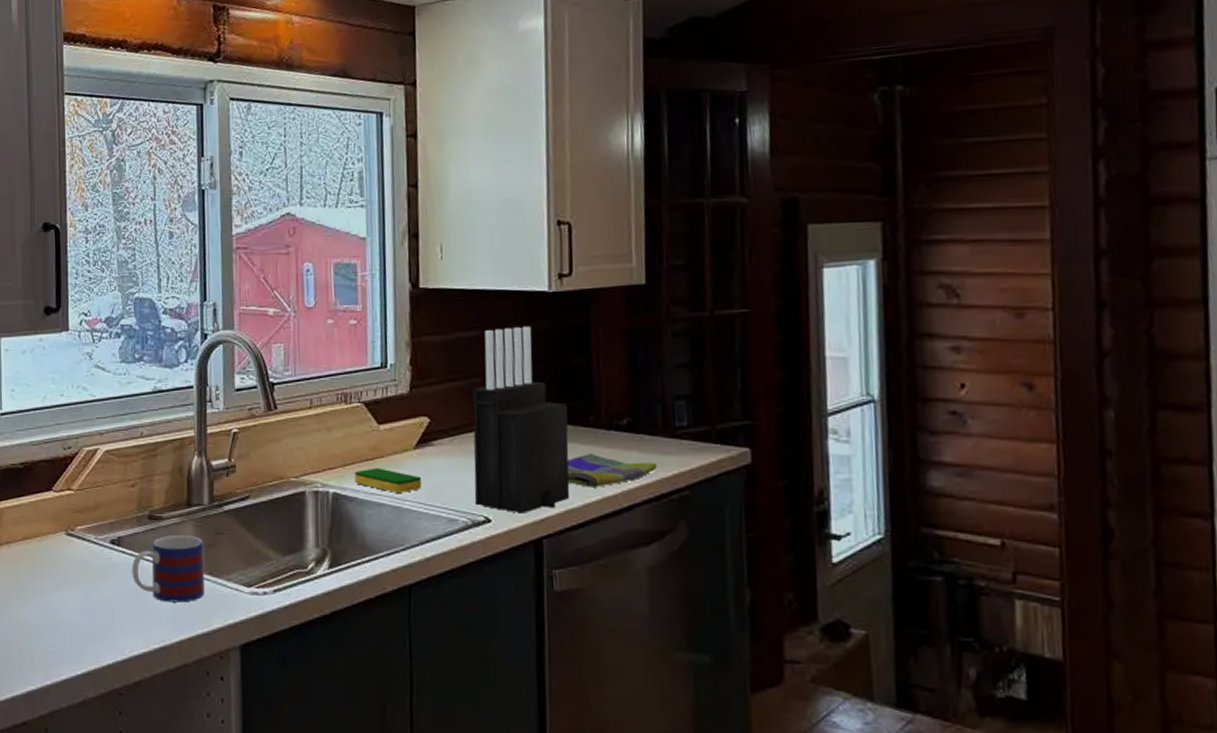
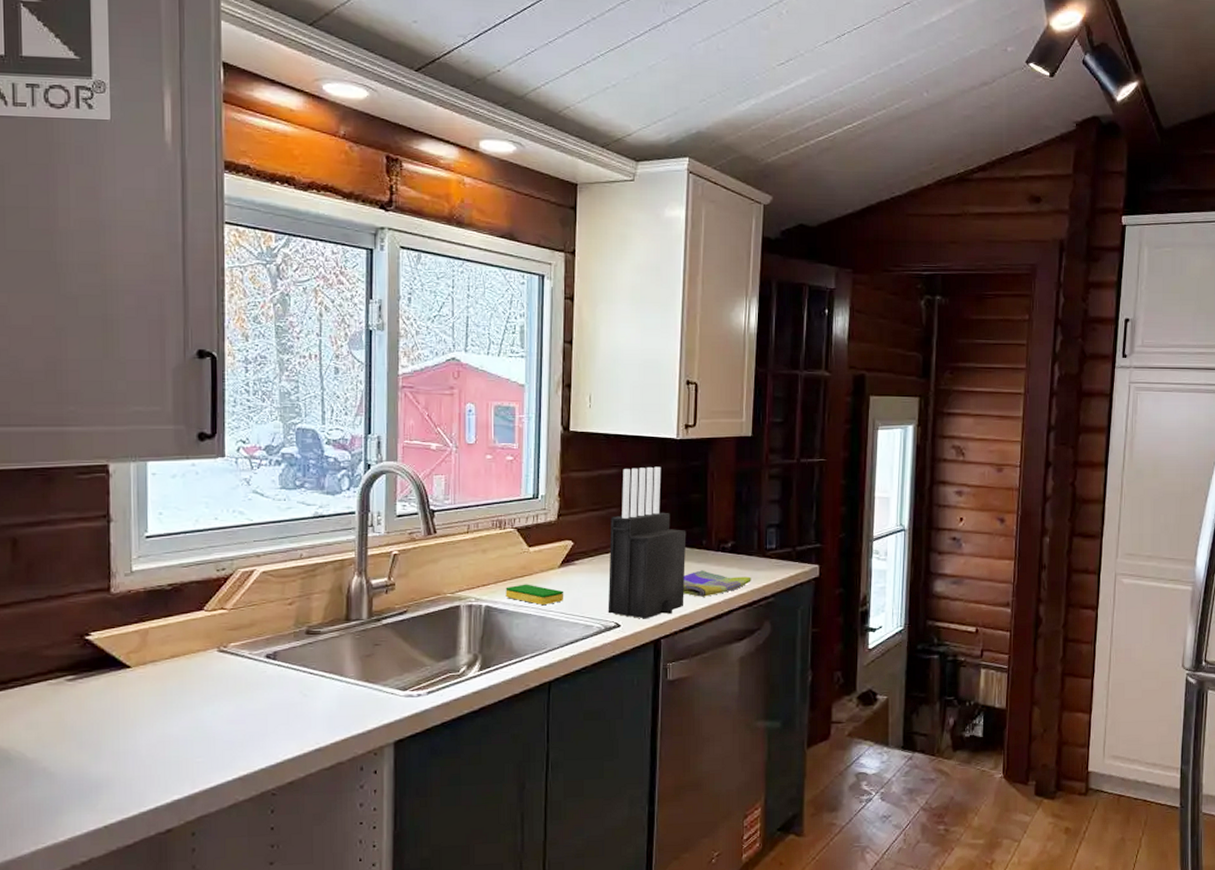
mug: present [131,535,205,603] -> none [287,647,362,709]

